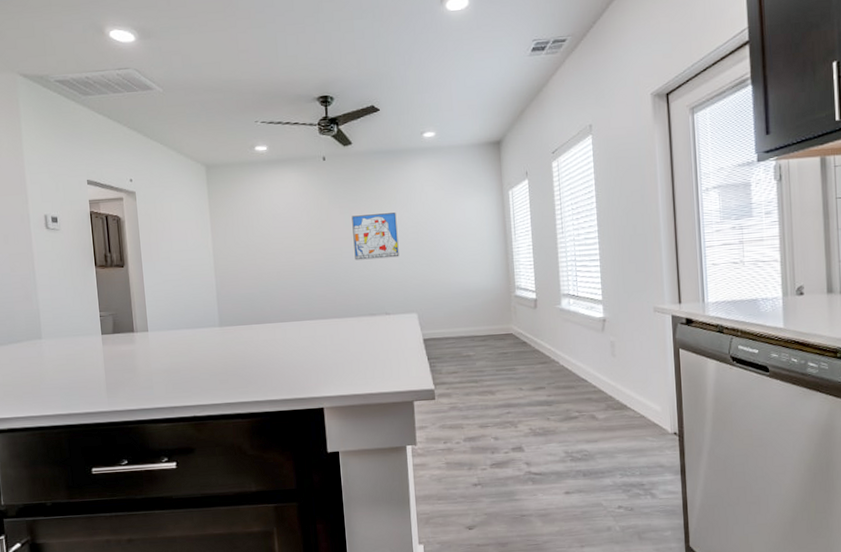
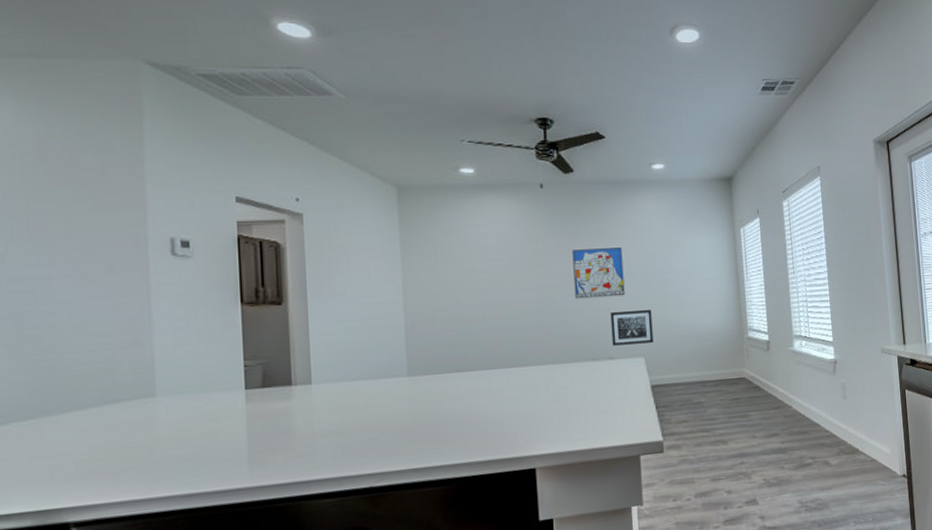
wall art: none [386,270,426,303] -> present [610,310,654,346]

